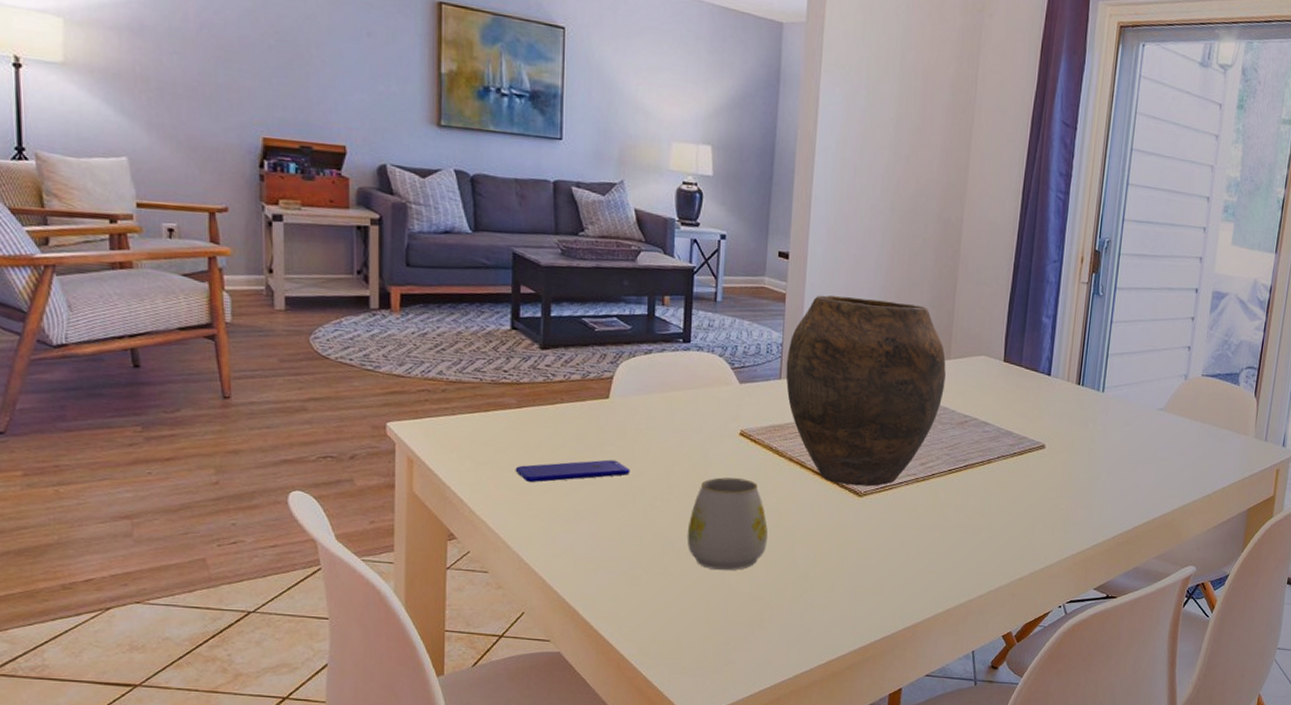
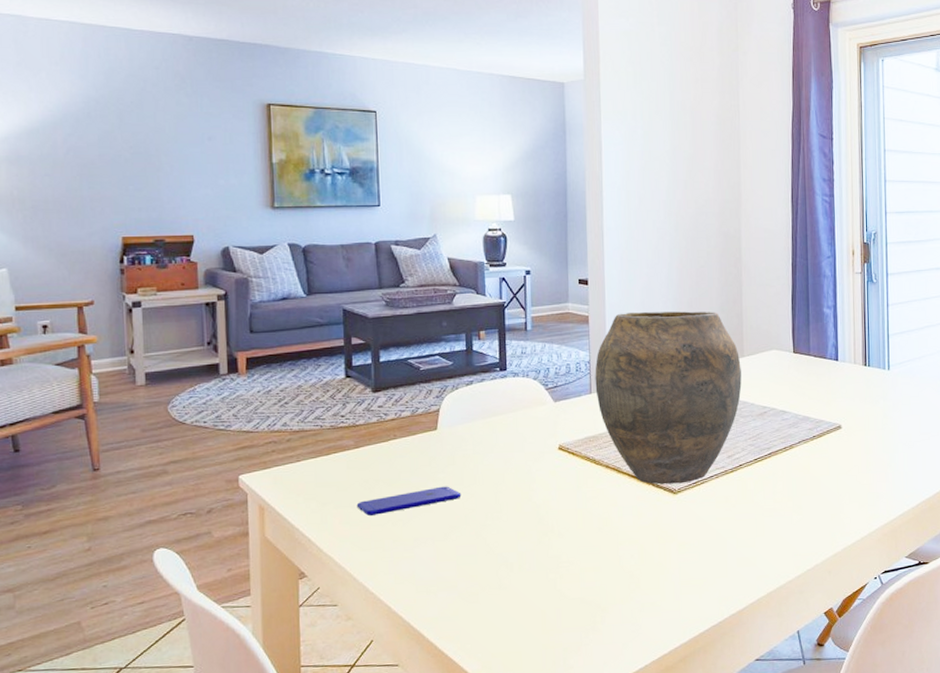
mug: present [687,477,768,571] -> none [518,490,593,580]

